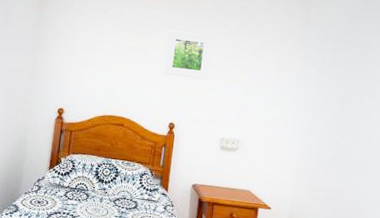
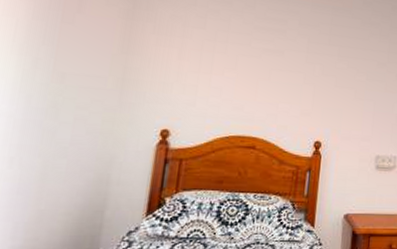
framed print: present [163,30,214,80] -> none [306,29,364,89]

